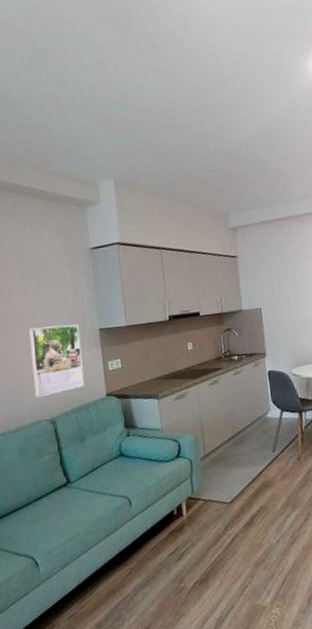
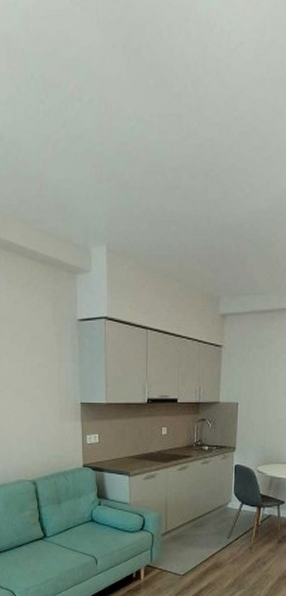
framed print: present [28,324,84,398] -> none [15,394,63,460]

